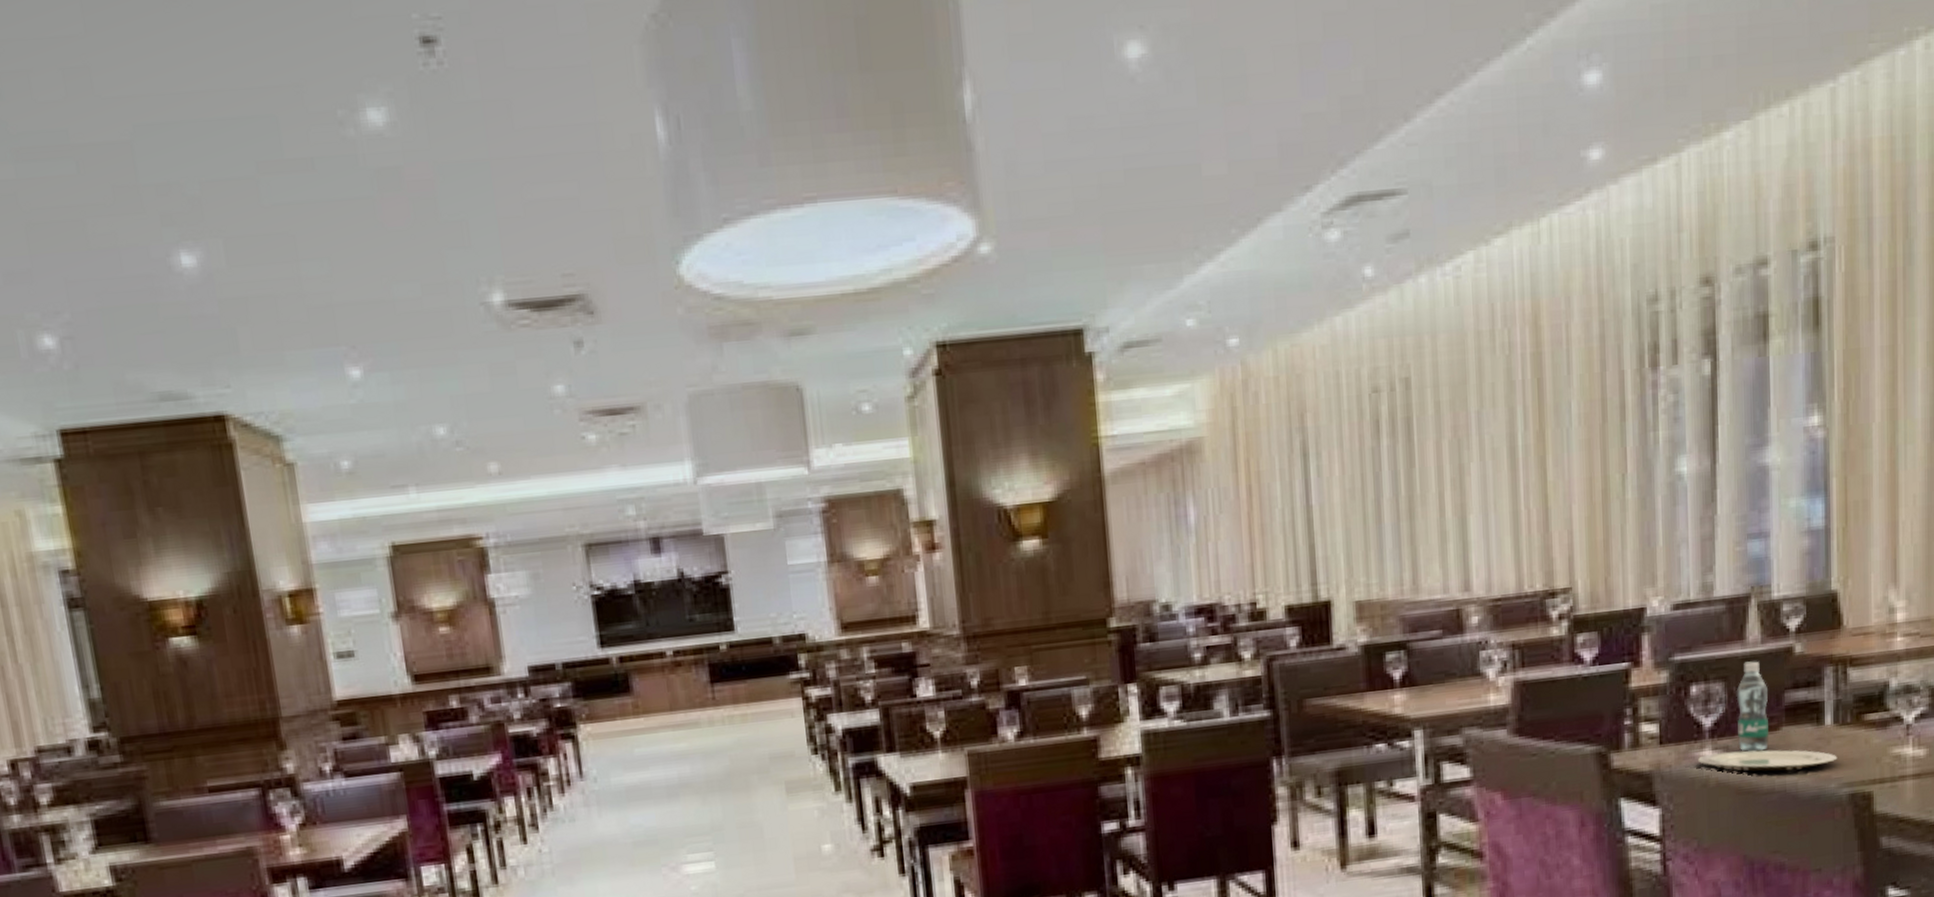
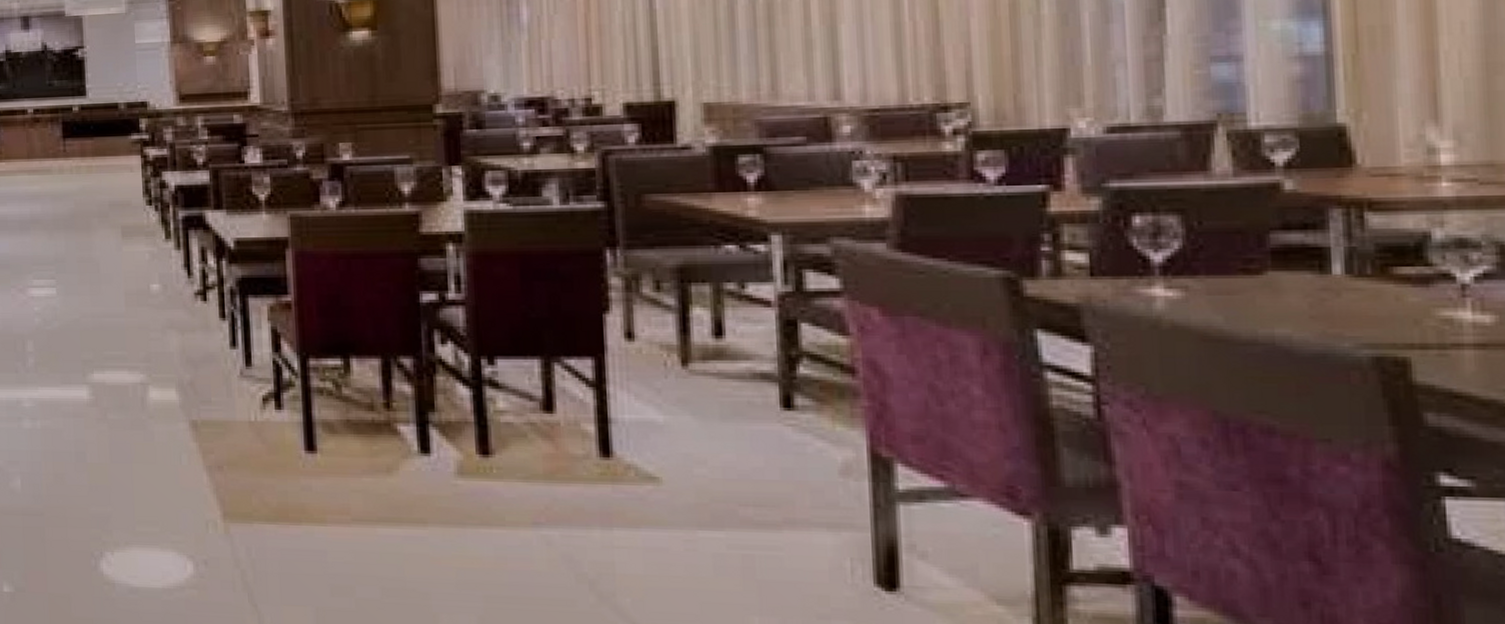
plate: present [1697,749,1837,772] -> none [1143,292,1353,321]
bottle: present [1736,661,1769,752] -> none [1197,195,1247,296]

